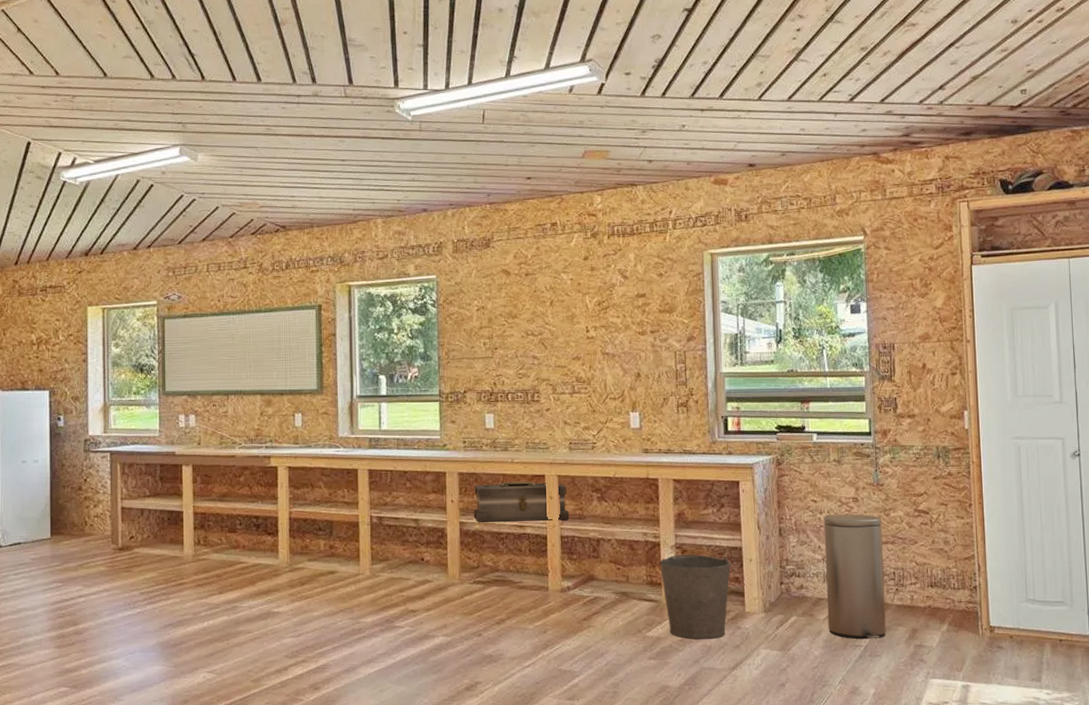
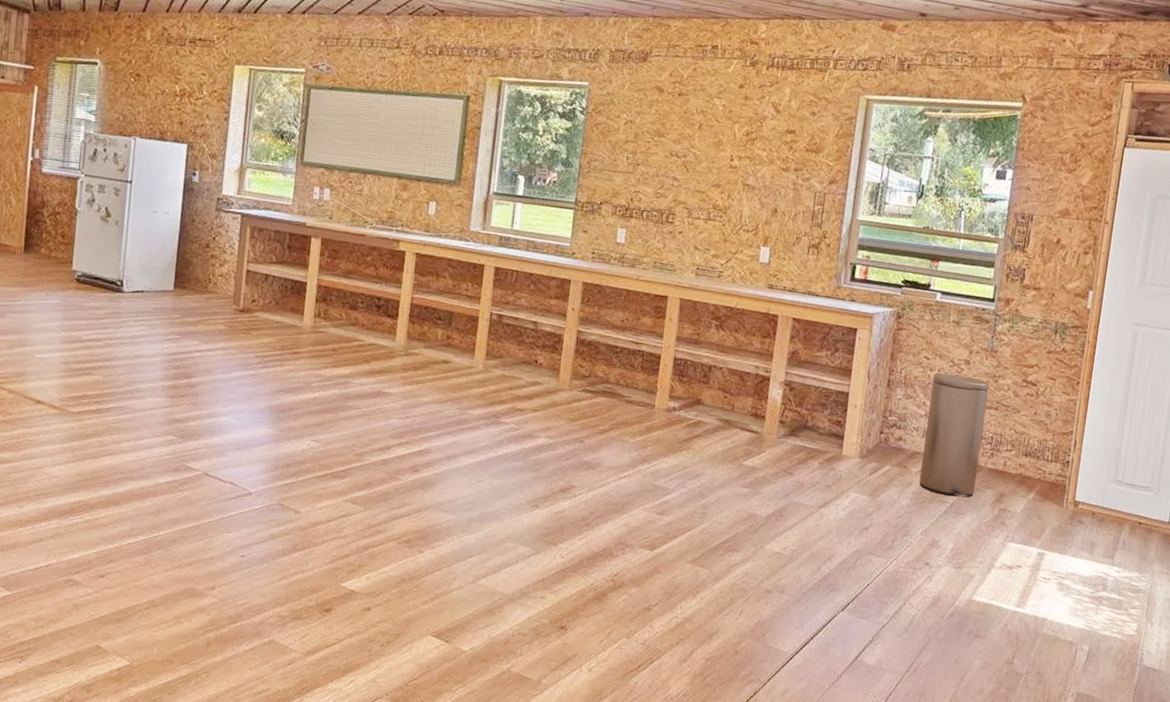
tool box: present [474,481,570,523] -> none [592,296,687,343]
bucket: present [659,554,730,639] -> none [765,391,835,476]

